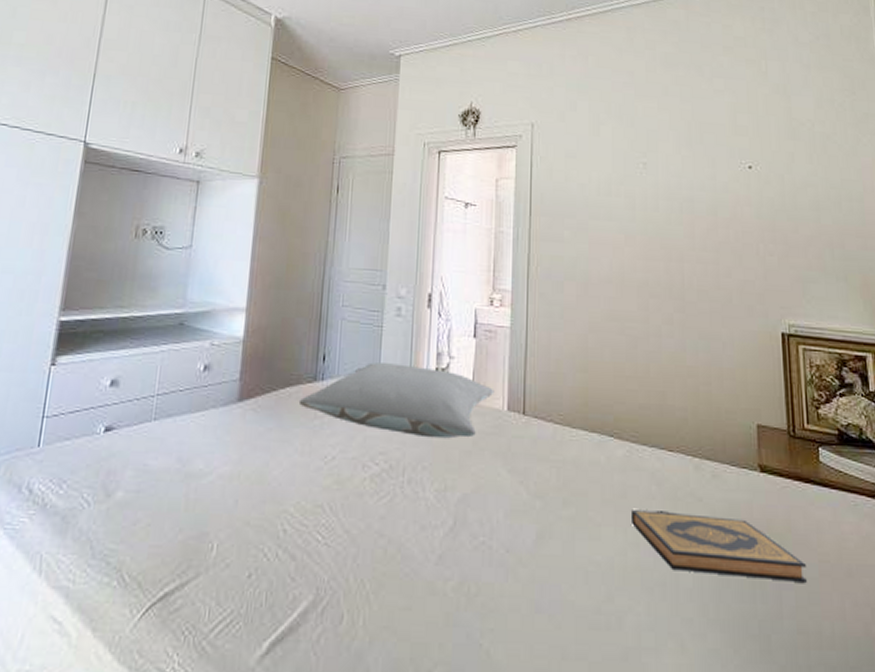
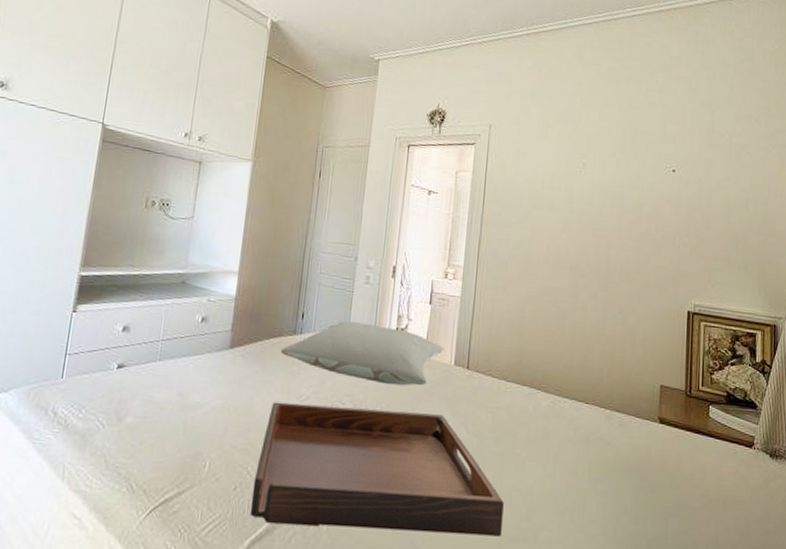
serving tray: none [269,465,578,624] -> present [250,402,504,537]
hardback book: present [630,510,807,582] -> none [550,449,690,511]

